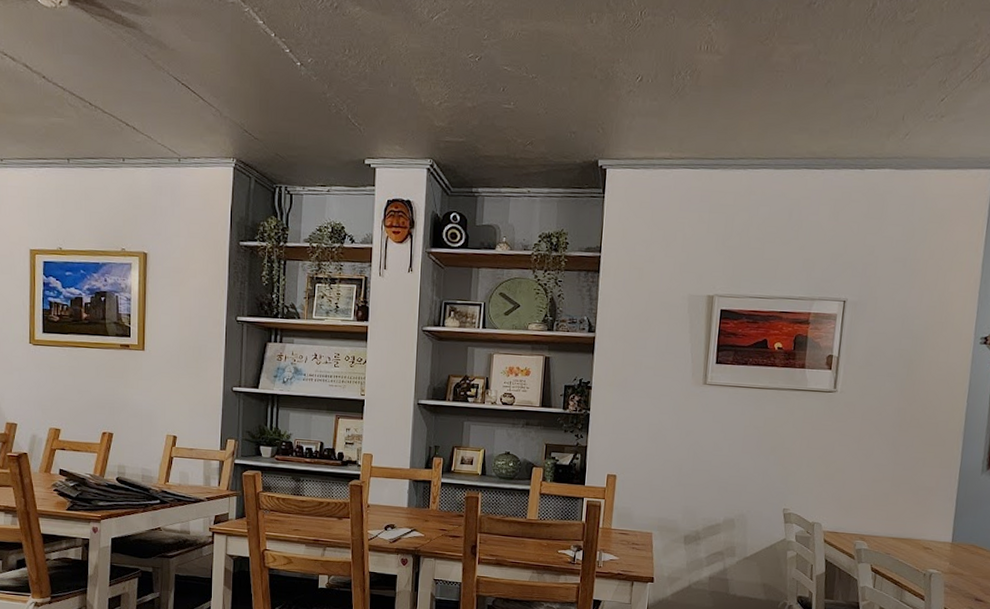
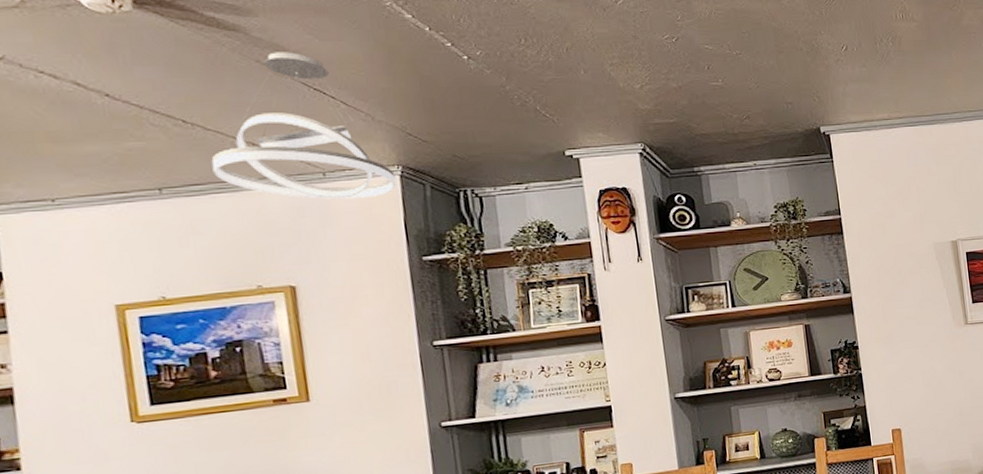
pendant light: none [104,48,230,185] -> present [211,52,397,200]

